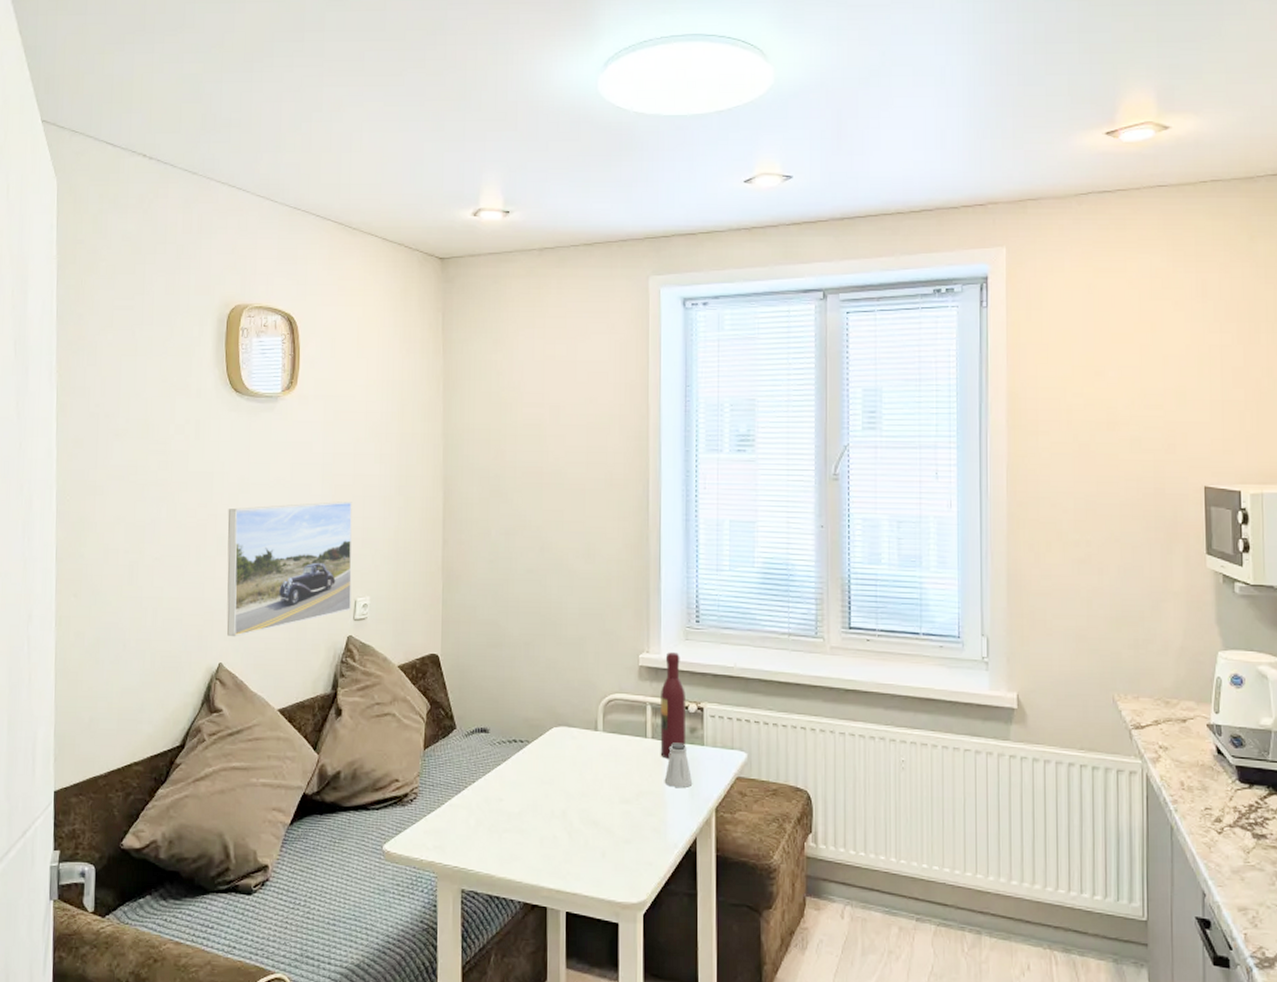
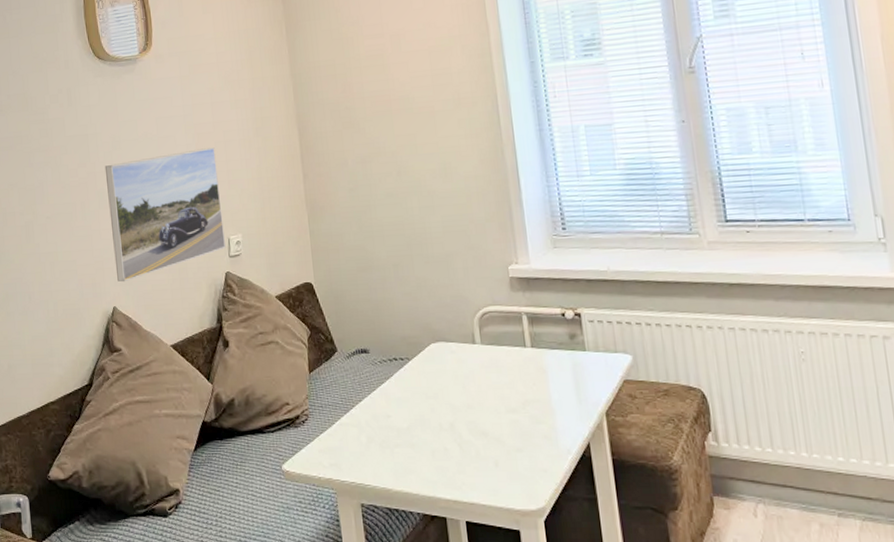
wine bottle: present [660,652,686,759] -> none [534,261,568,366]
saltshaker: present [664,742,693,787] -> none [549,349,579,394]

